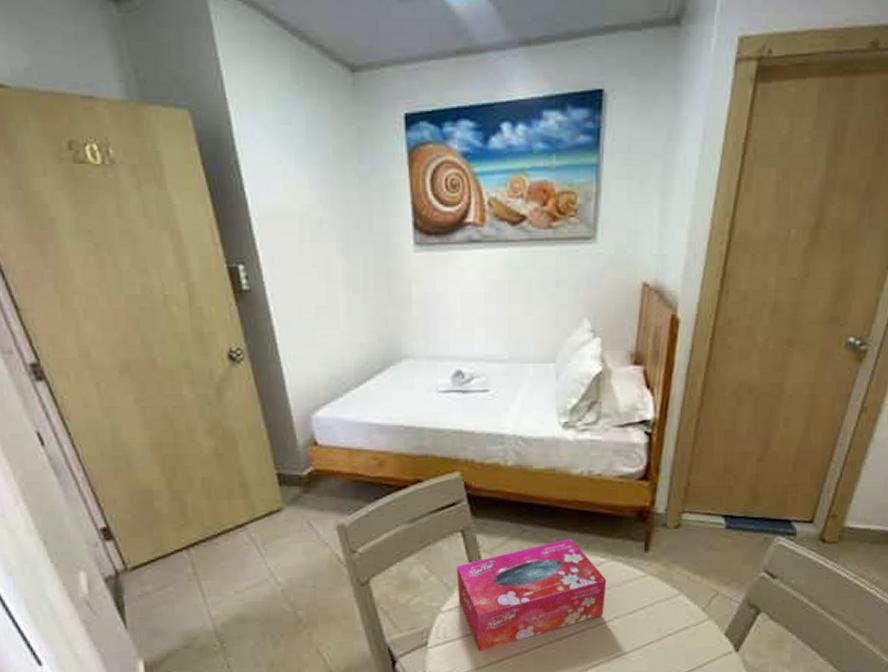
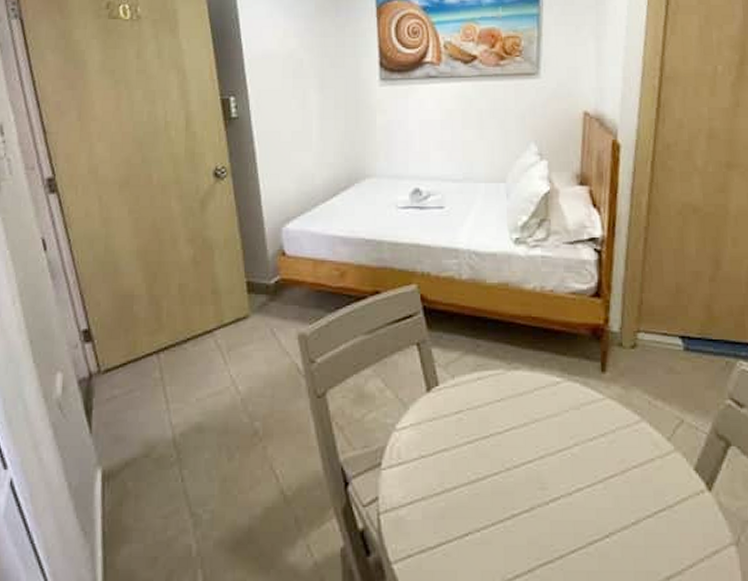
tissue box: present [456,539,607,652] -> none [411,356,564,476]

